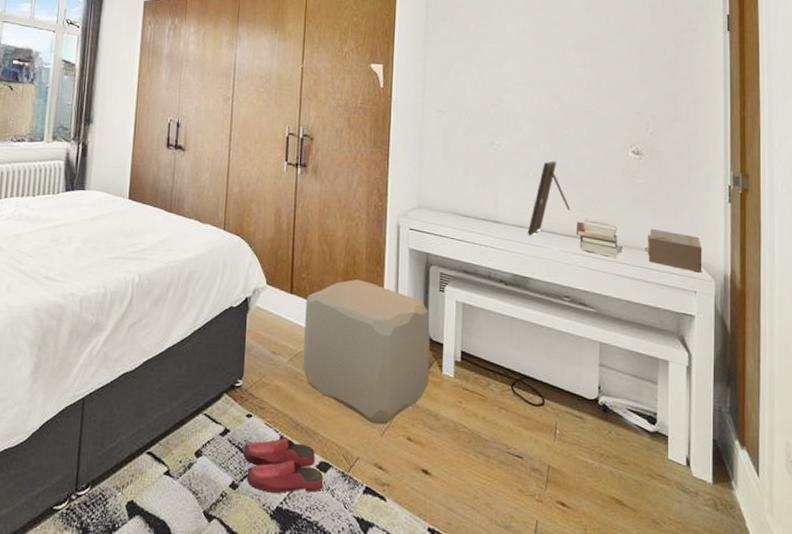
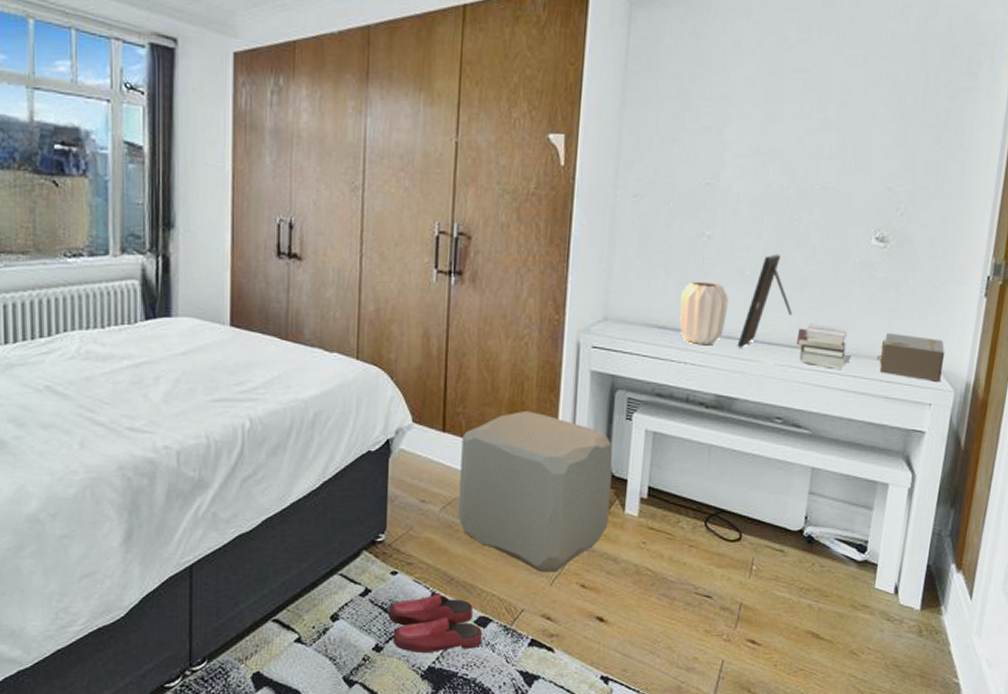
vase: none [478,179,517,232] -> present [679,281,728,346]

